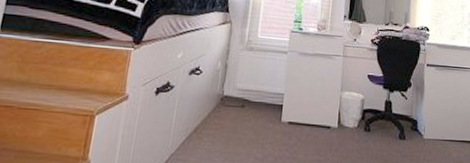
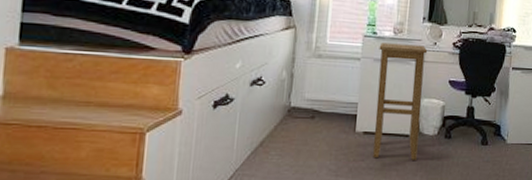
stool: none [297,38,348,152] -> present [373,42,428,160]

